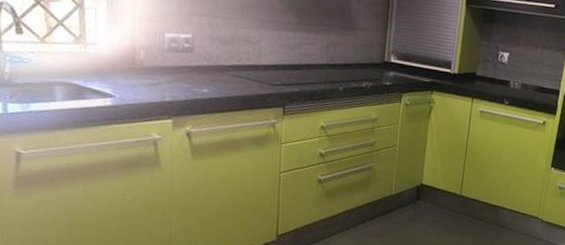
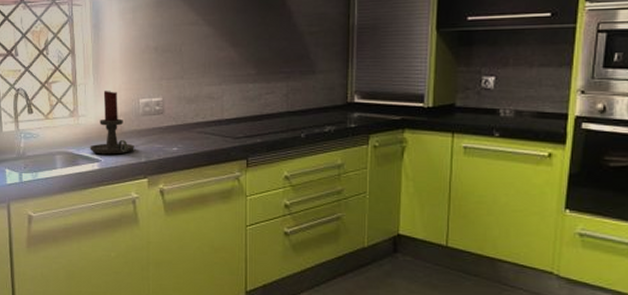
candle holder: none [100,19,157,91] -> present [89,91,134,155]

